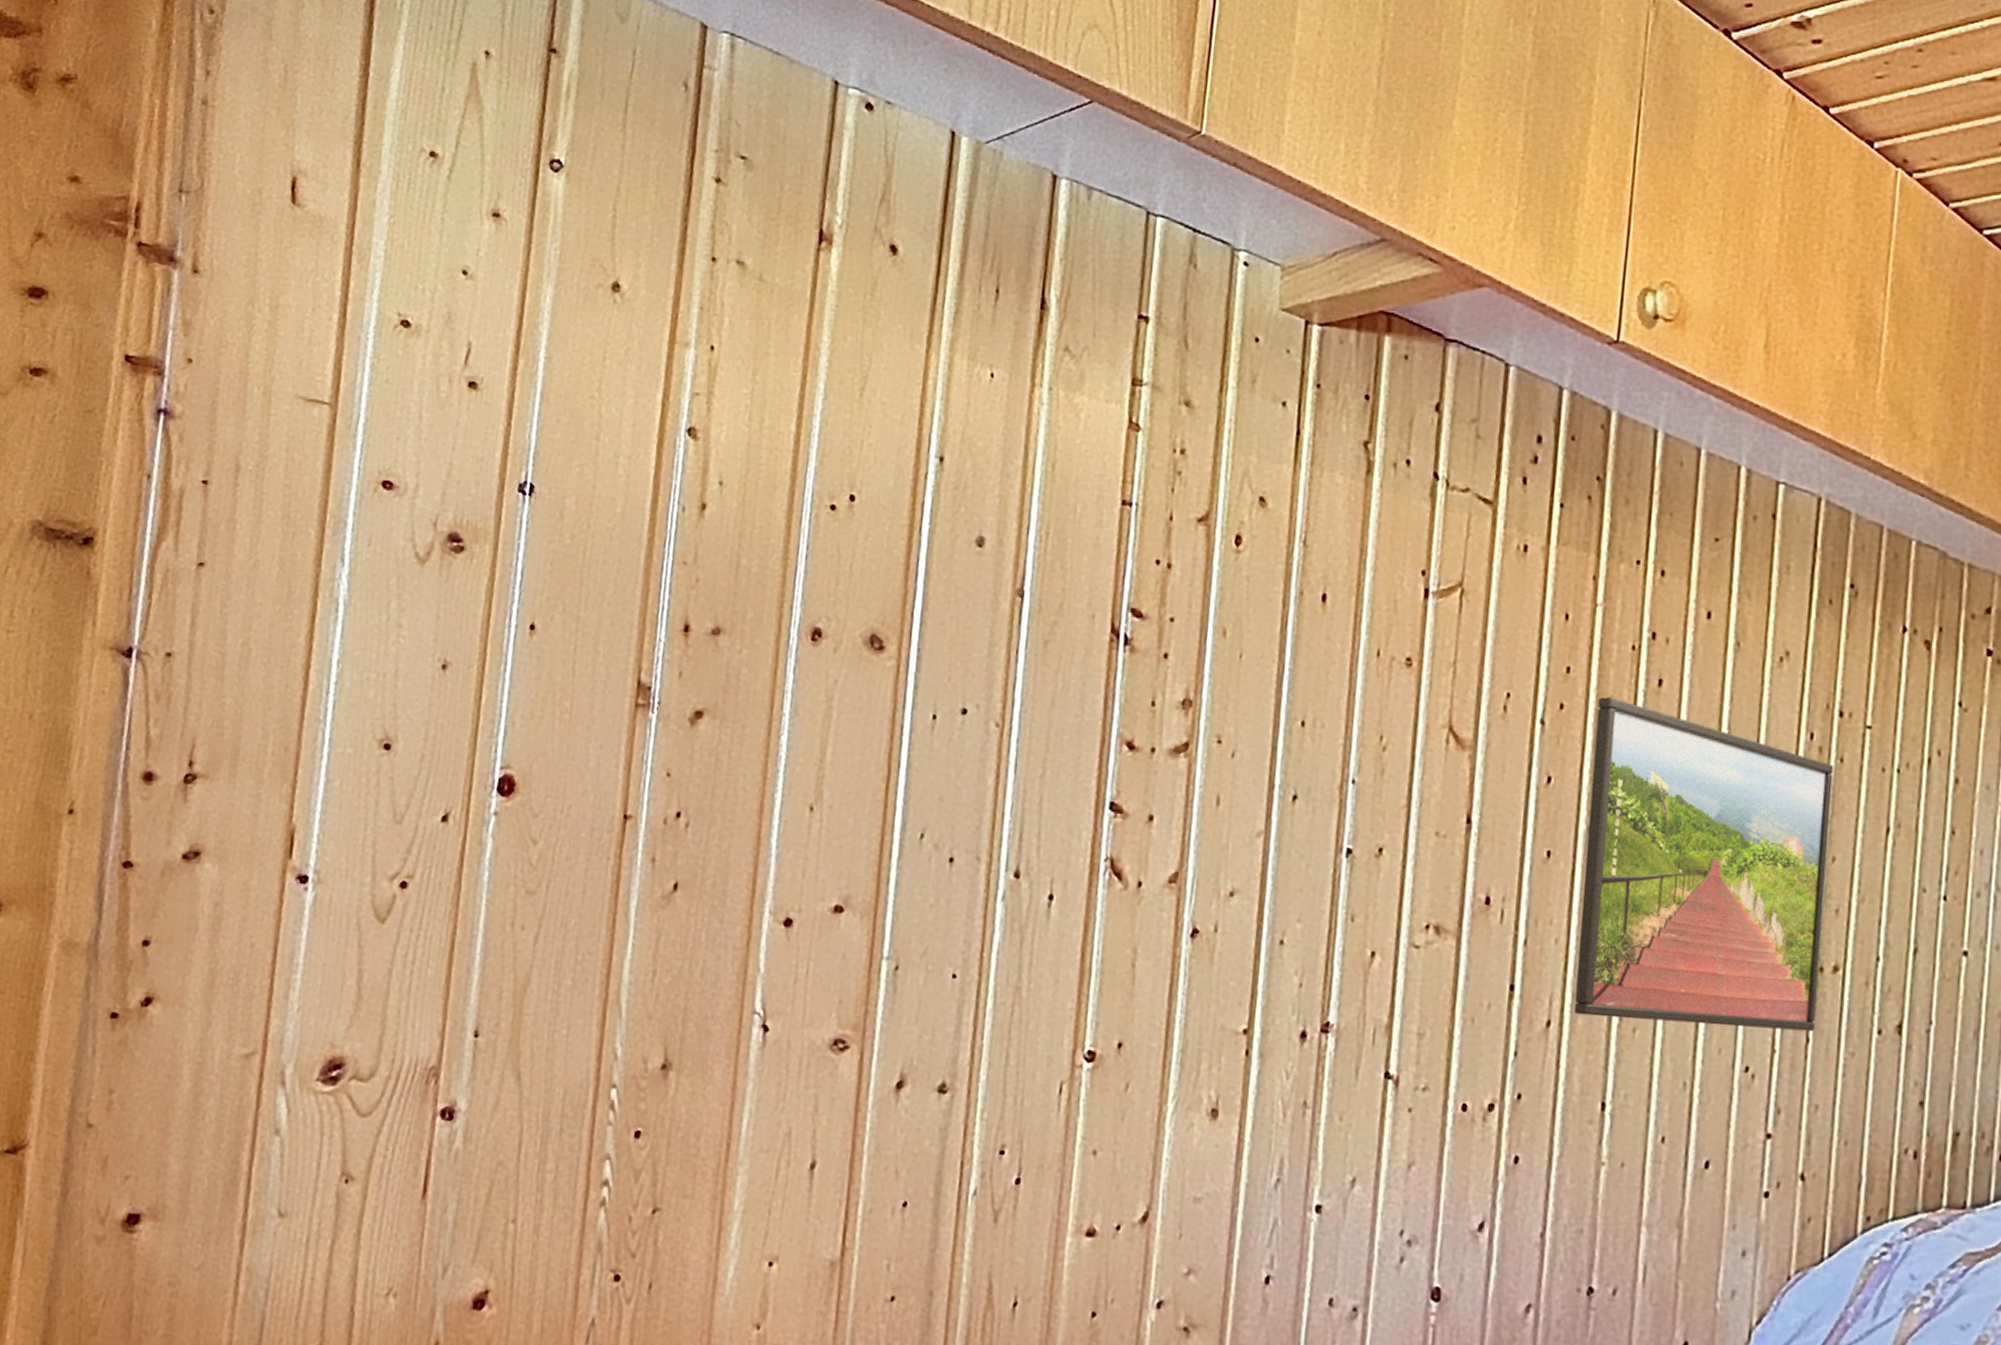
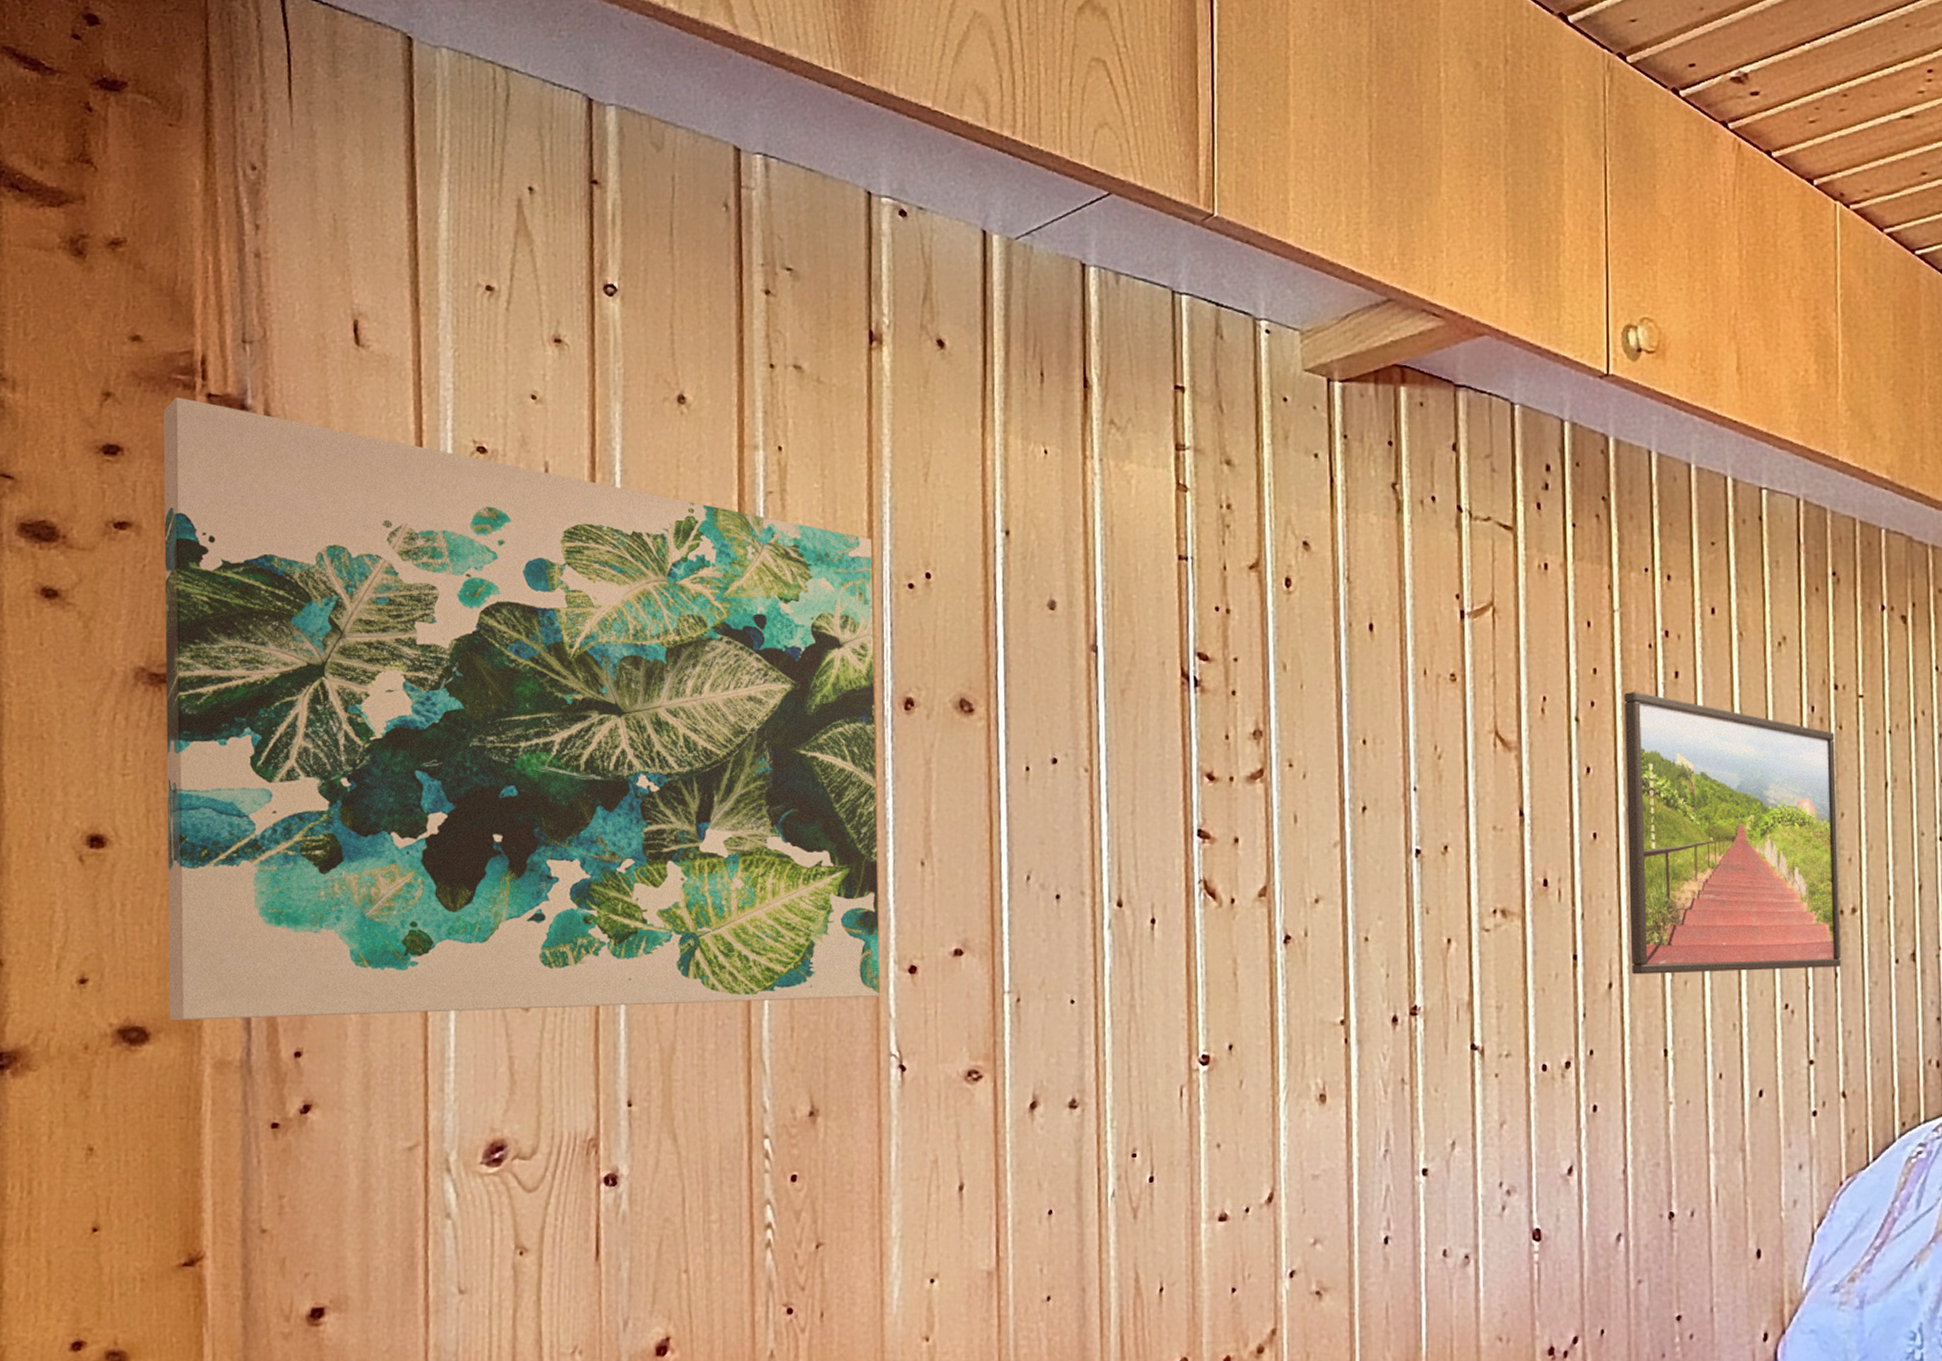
wall art: none [23,244,797,948] -> present [163,397,880,1021]

